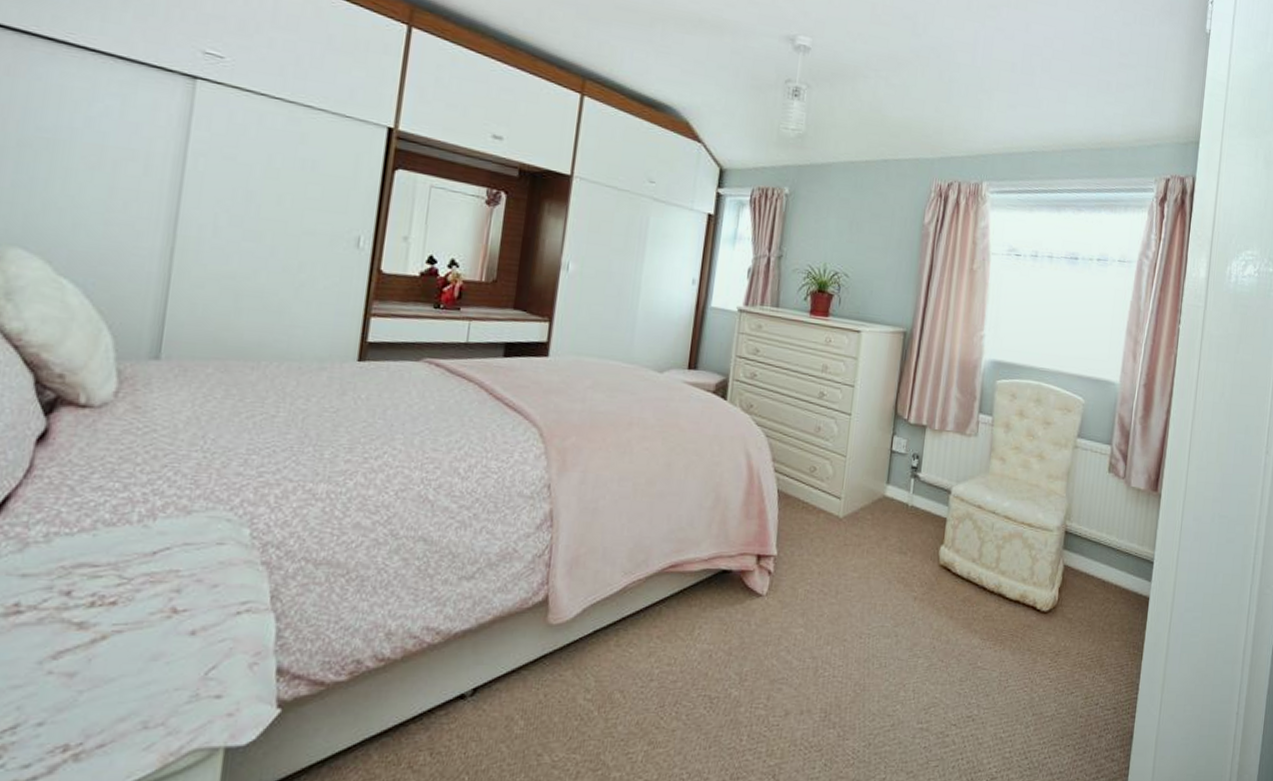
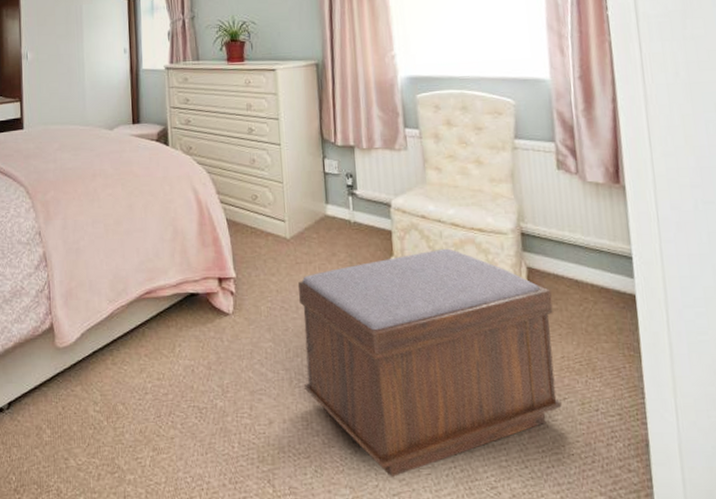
bench: none [829,540,1080,770] -> present [298,248,562,478]

